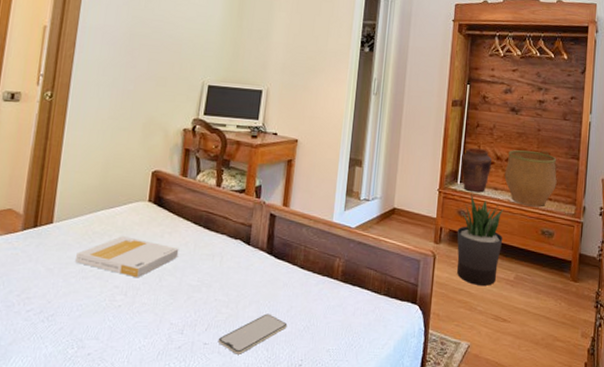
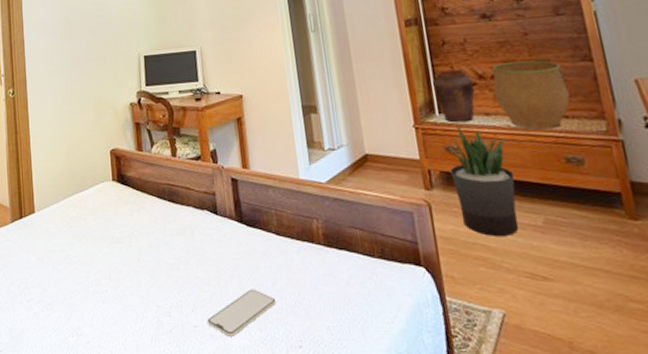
book: present [75,236,179,278] -> none [60,219,151,260]

